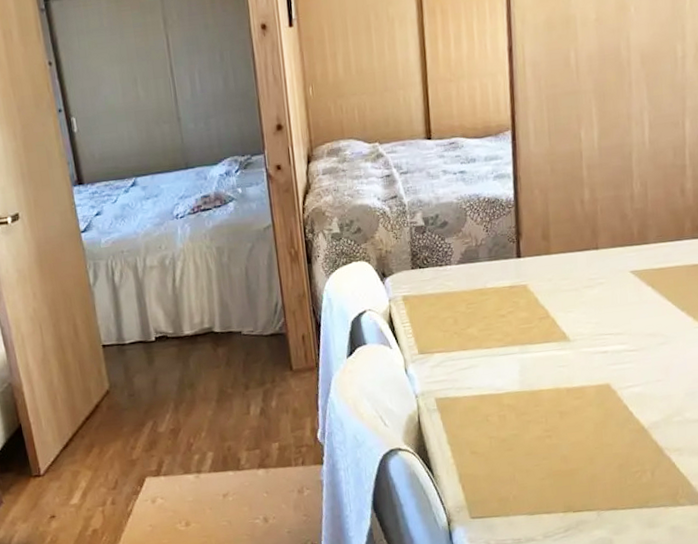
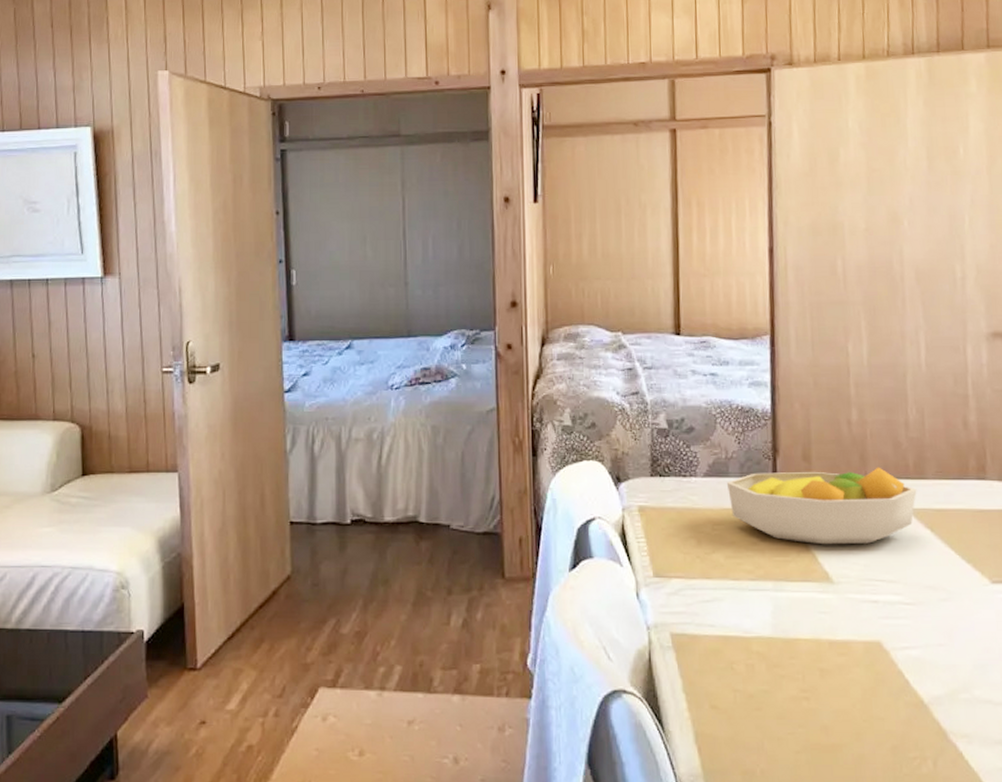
fruit bowl: none [477,238,641,311] -> present [726,467,917,545]

